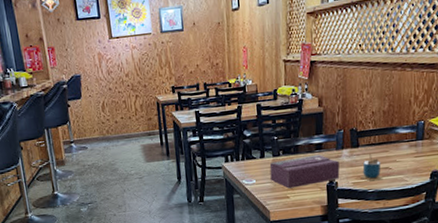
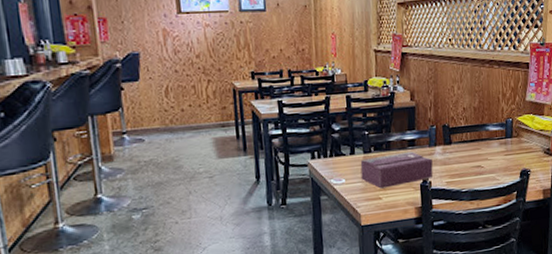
cup: present [360,153,383,182] -> none [454,150,476,181]

